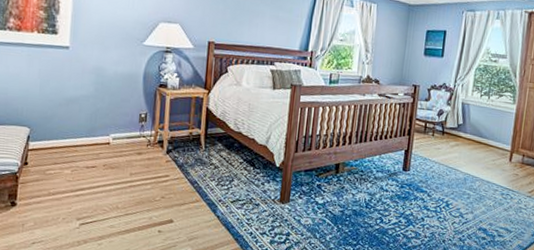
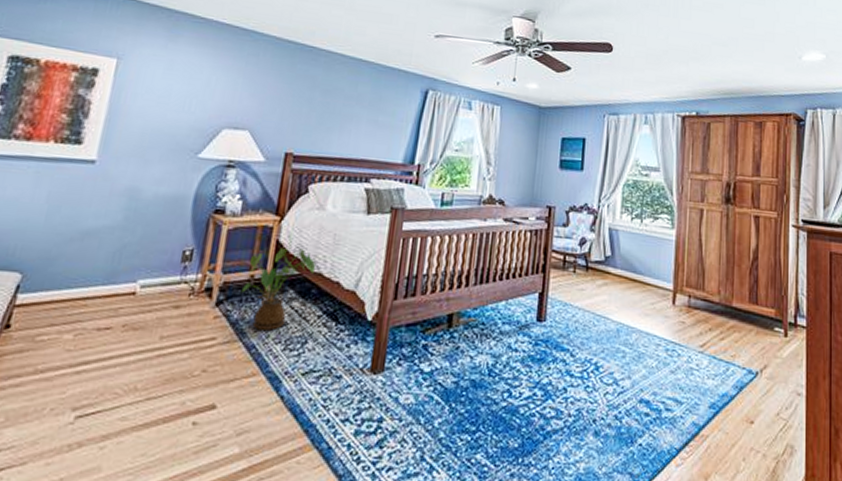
house plant: none [183,113,236,172] -> present [240,247,316,331]

